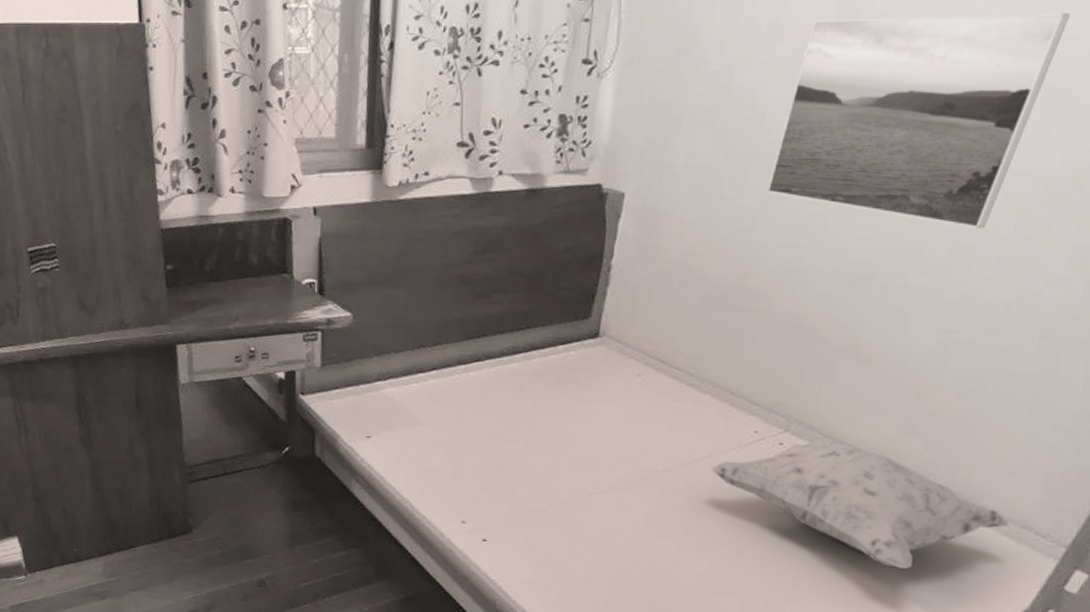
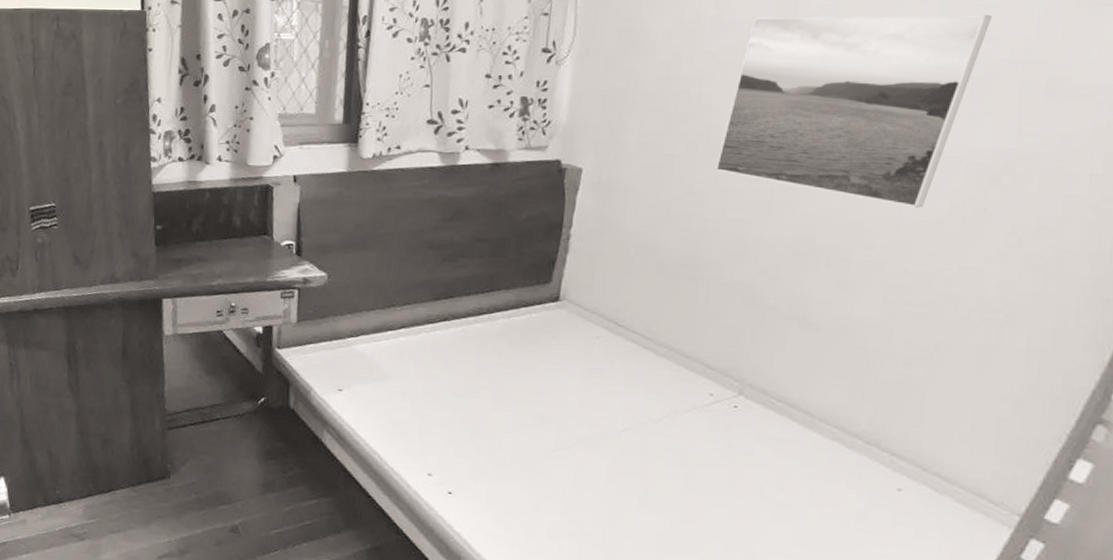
decorative pillow: present [711,436,1009,569] -> none [668,400,962,533]

